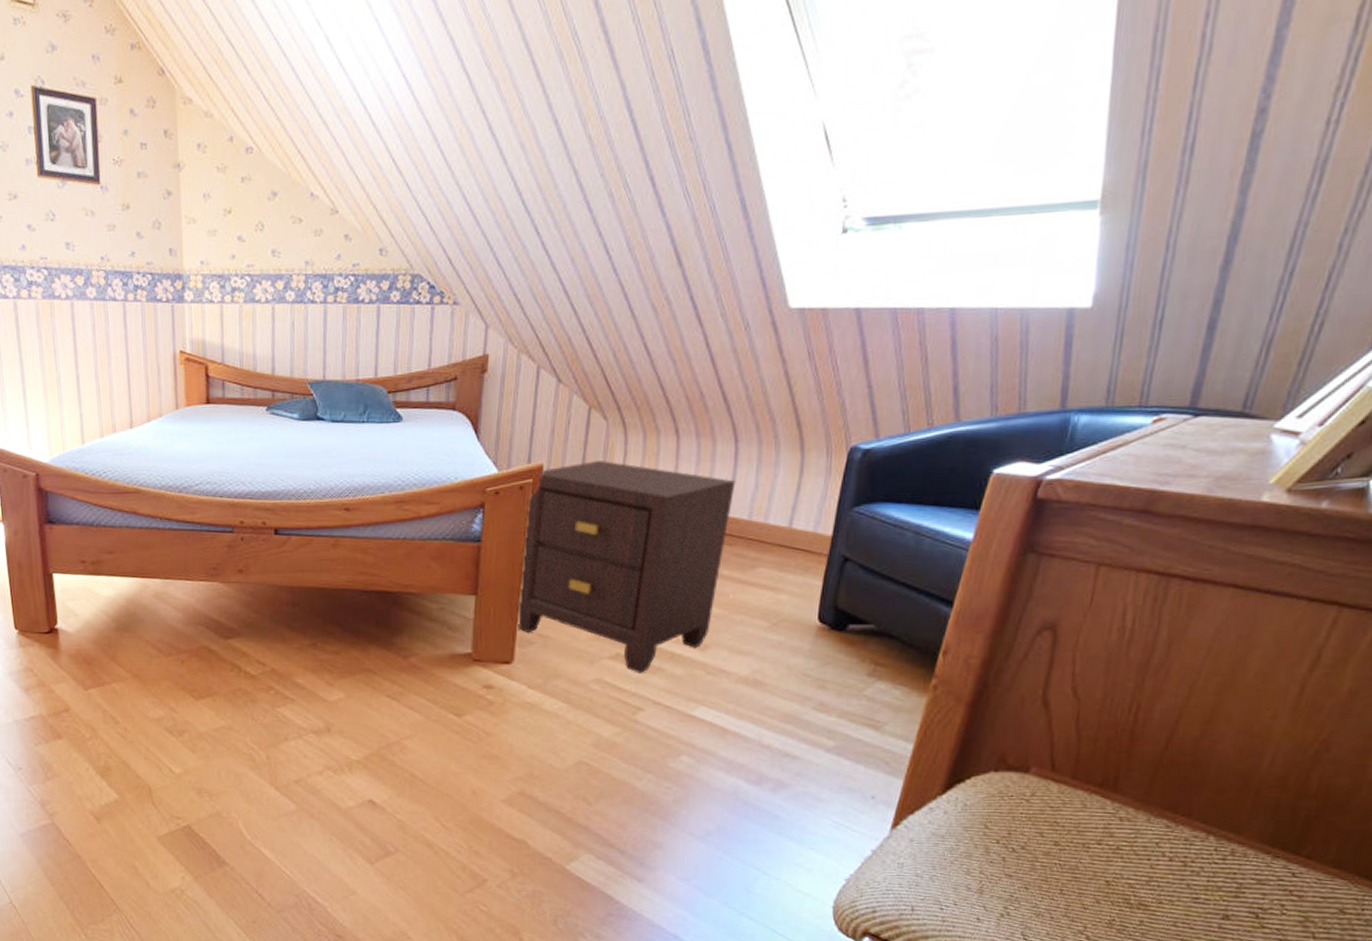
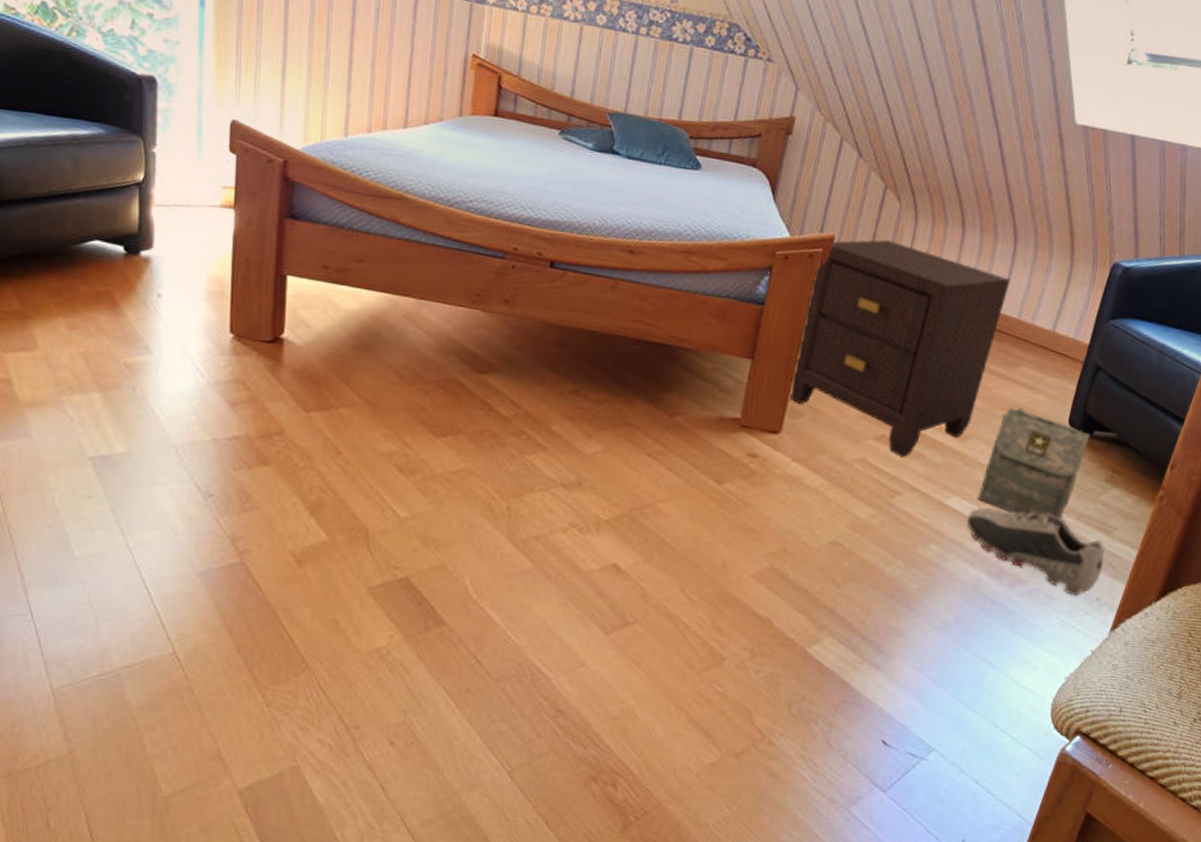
shoe: none [717,714,876,796] -> present [966,506,1105,597]
bag: none [726,608,845,719] -> present [978,406,1090,519]

